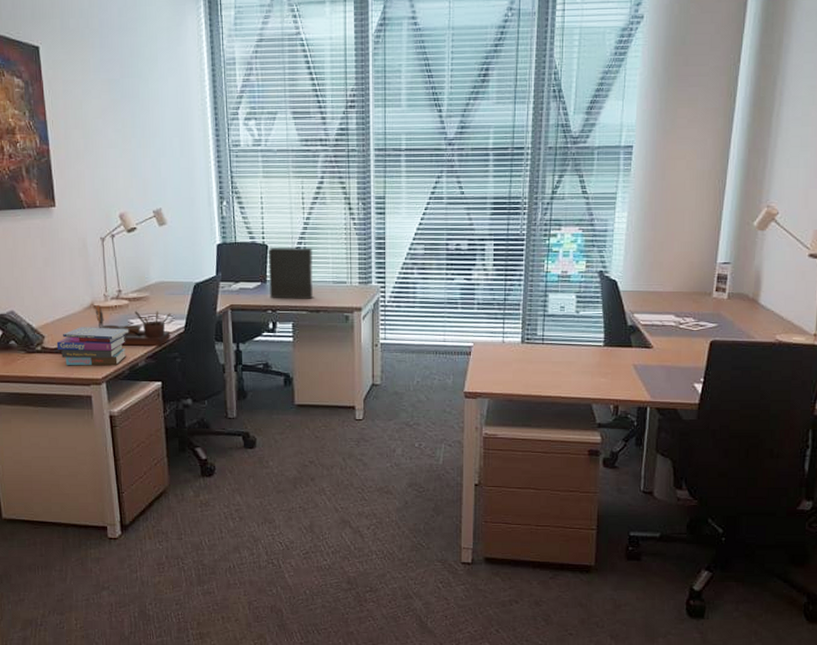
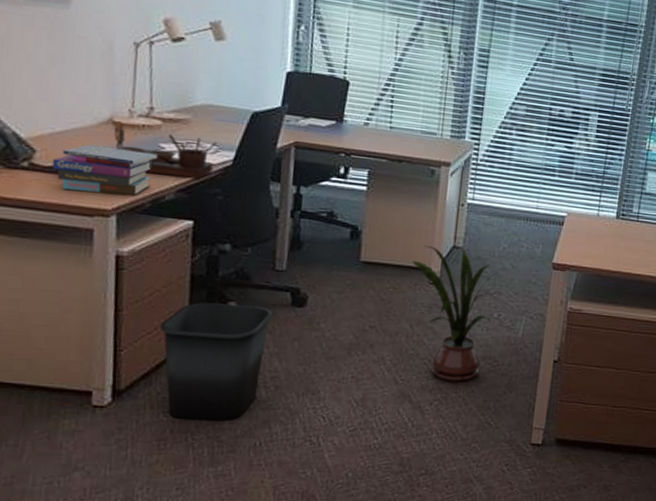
waste bin: none [148,450,231,548] -> present [160,302,274,421]
binder: present [268,248,313,299] -> none [344,85,402,147]
house plant: none [338,386,413,508] -> present [412,245,496,382]

